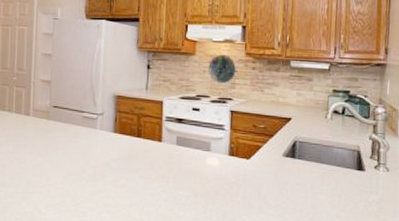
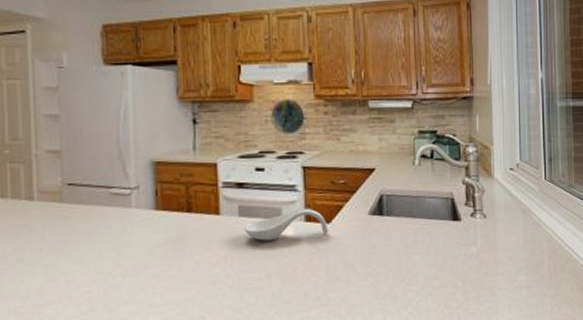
spoon rest: none [179,144,248,168] -> present [244,208,329,242]

